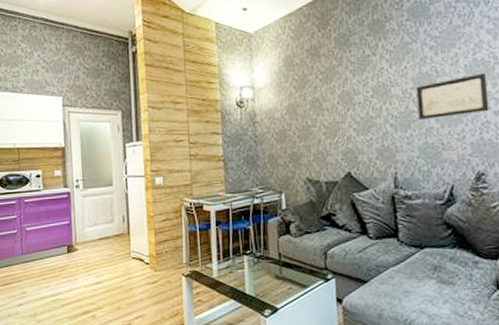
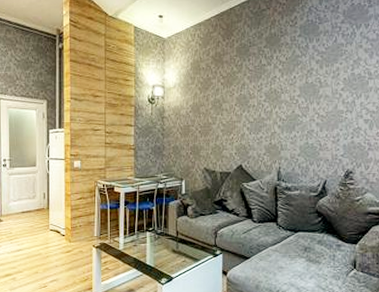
wall art: present [416,72,490,120] -> none [302,86,361,123]

